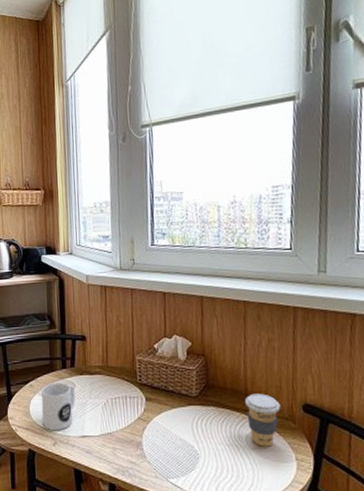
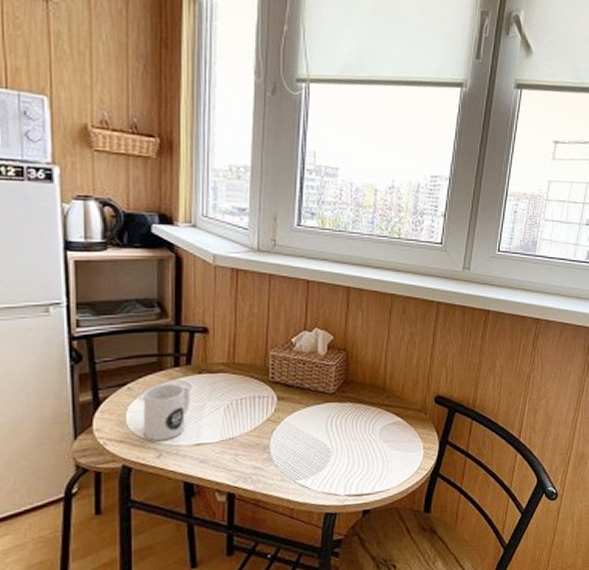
coffee cup: present [245,393,281,447] -> none [383,387,415,439]

